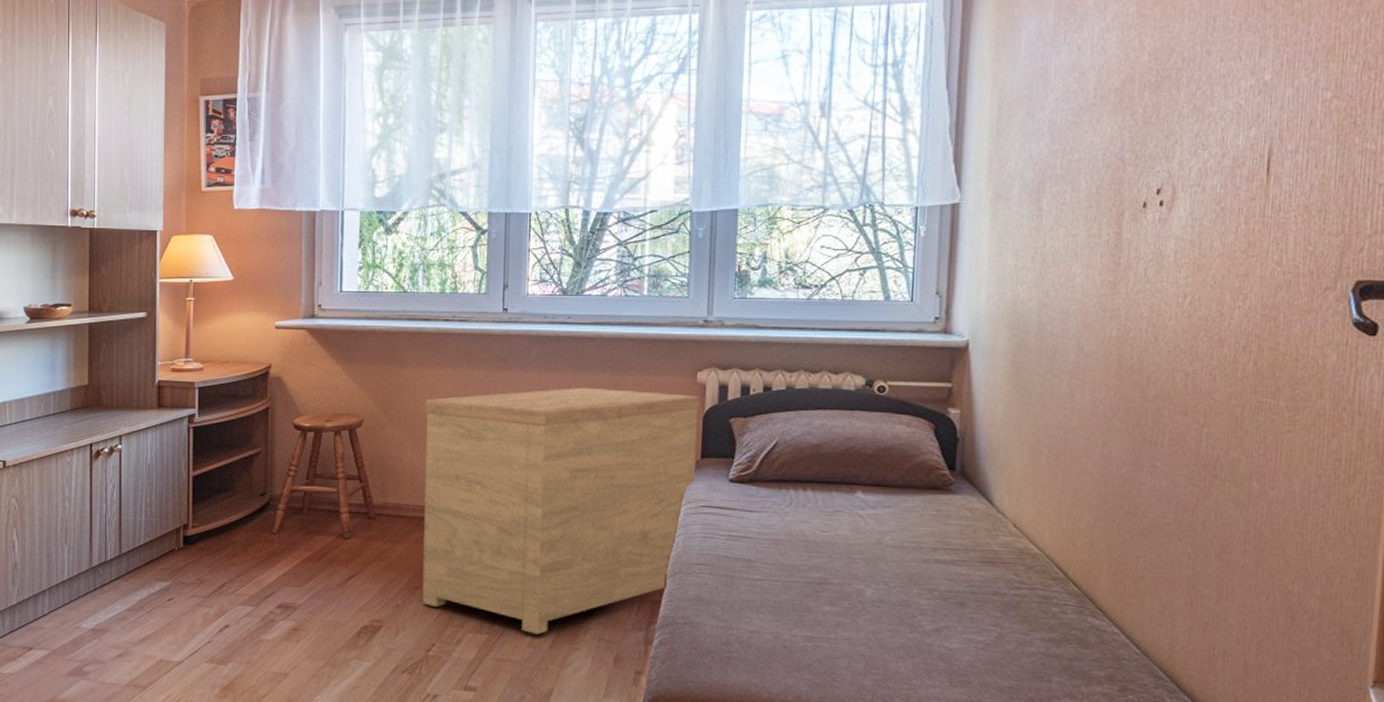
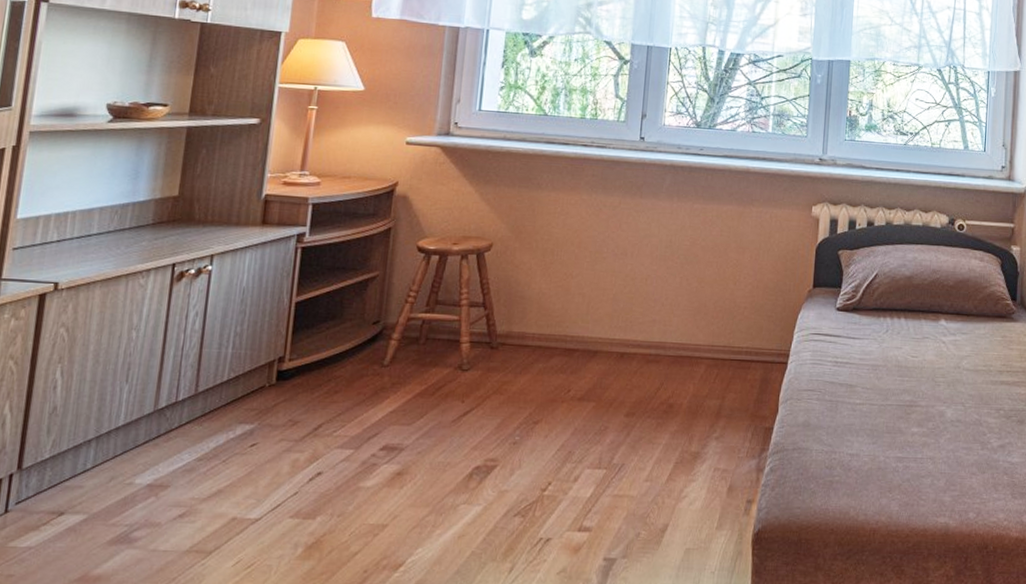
side table: present [422,387,701,635] -> none [541,217,814,467]

